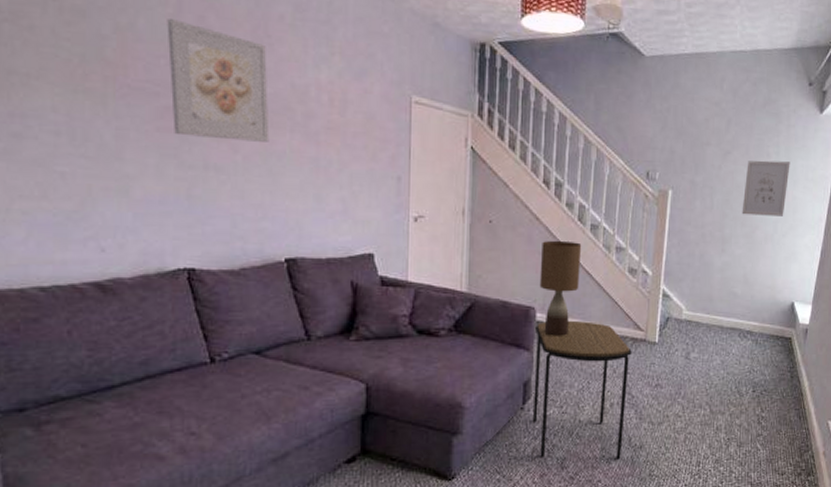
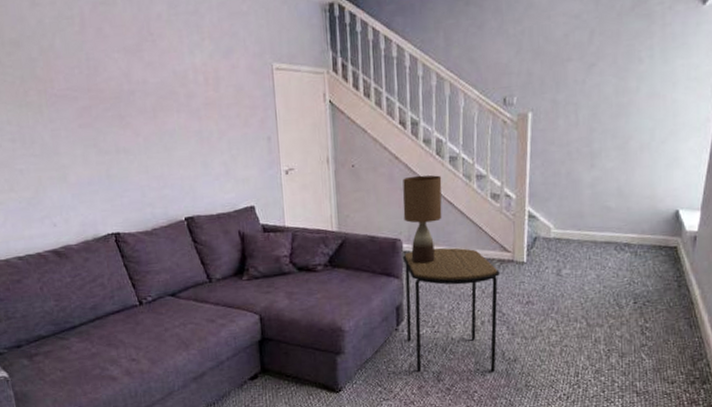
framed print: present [167,19,270,142] -> none [75,35,162,128]
wall art: present [742,160,790,217] -> none [611,63,668,127]

